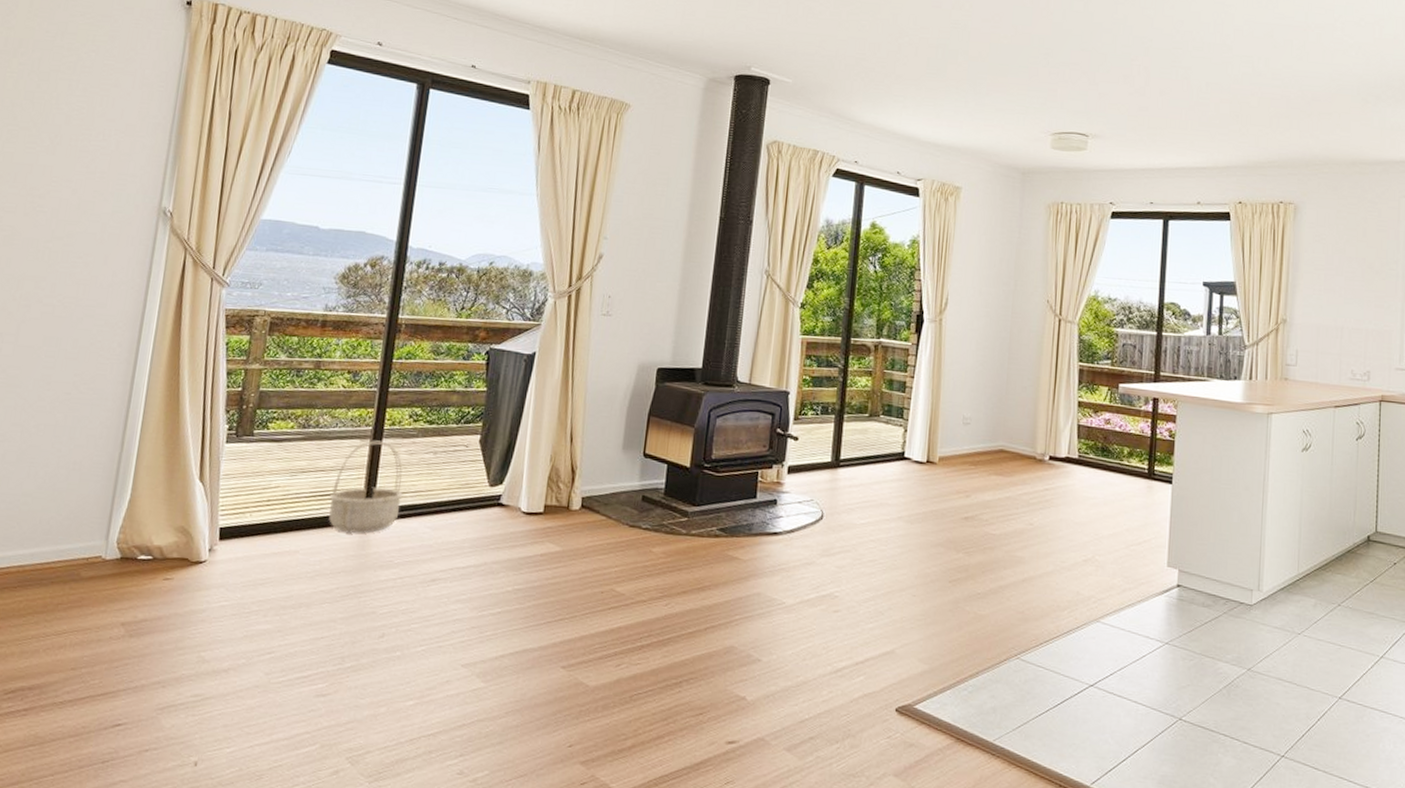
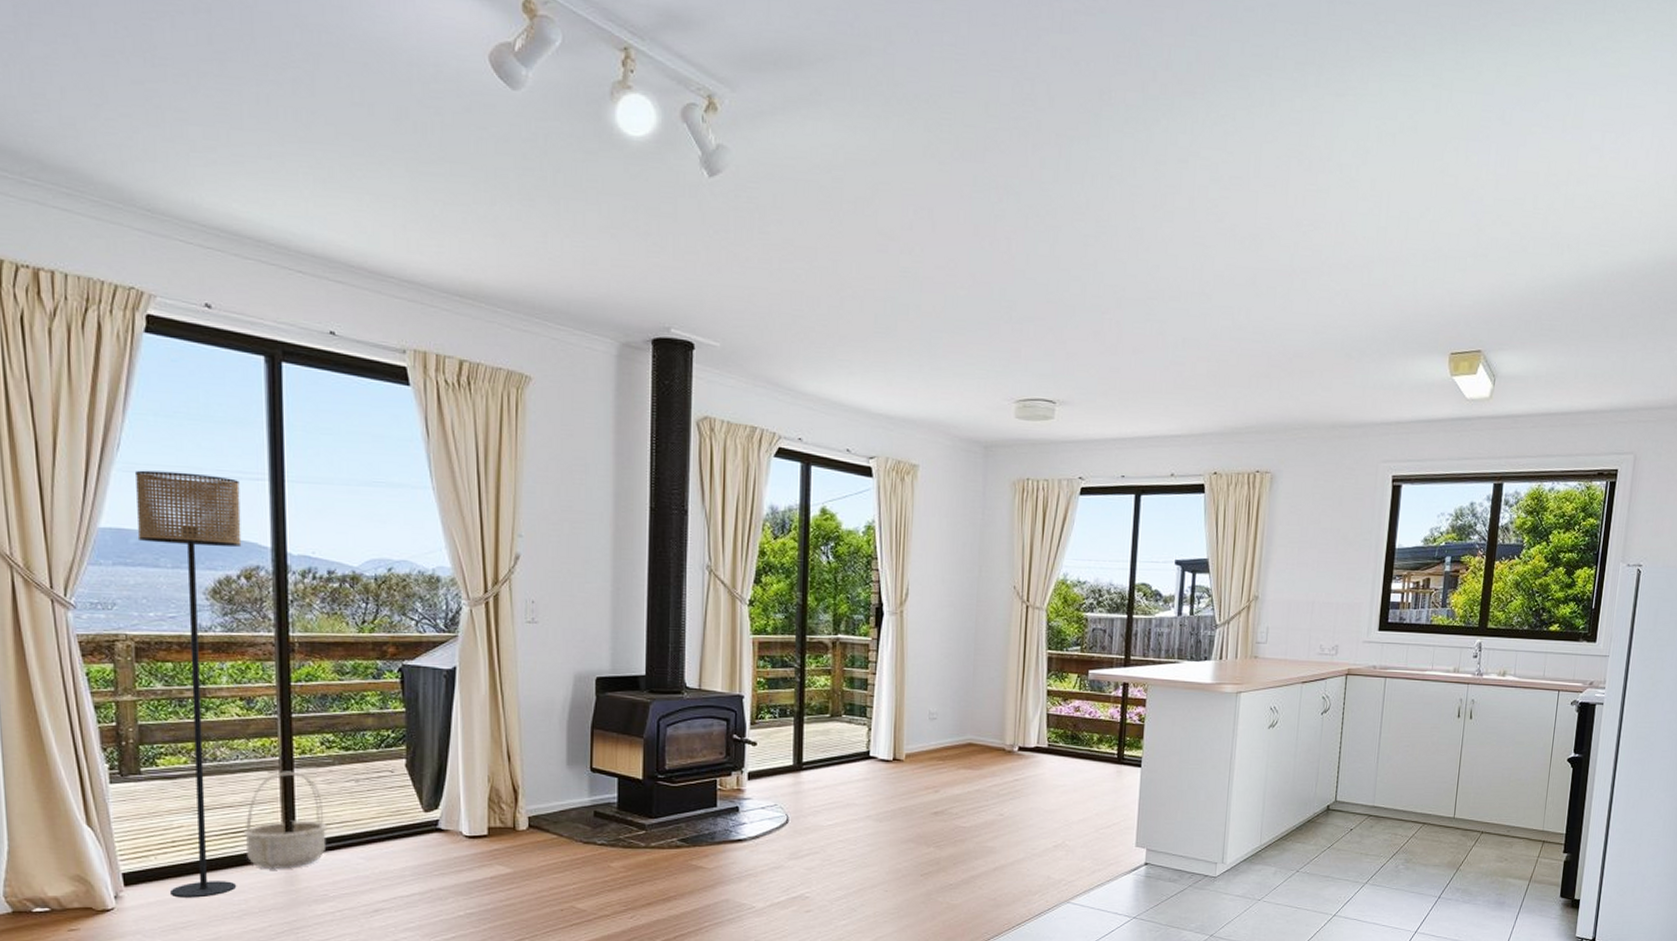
floor lamp: none [257,173,380,556] -> present [136,470,242,898]

